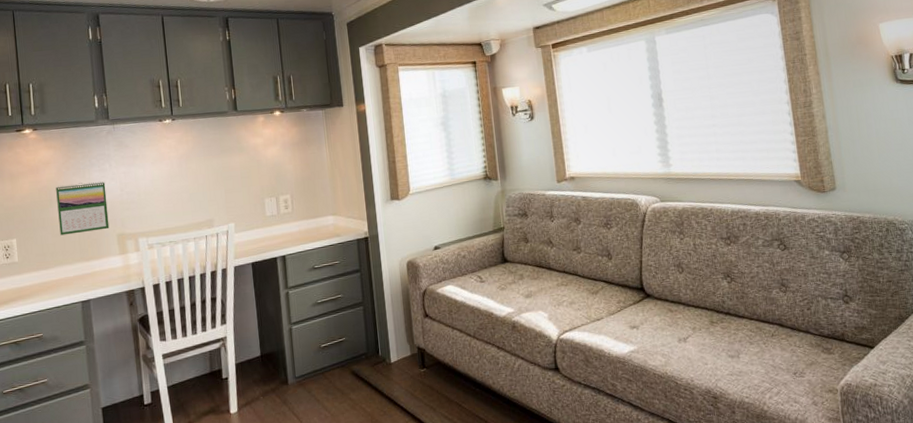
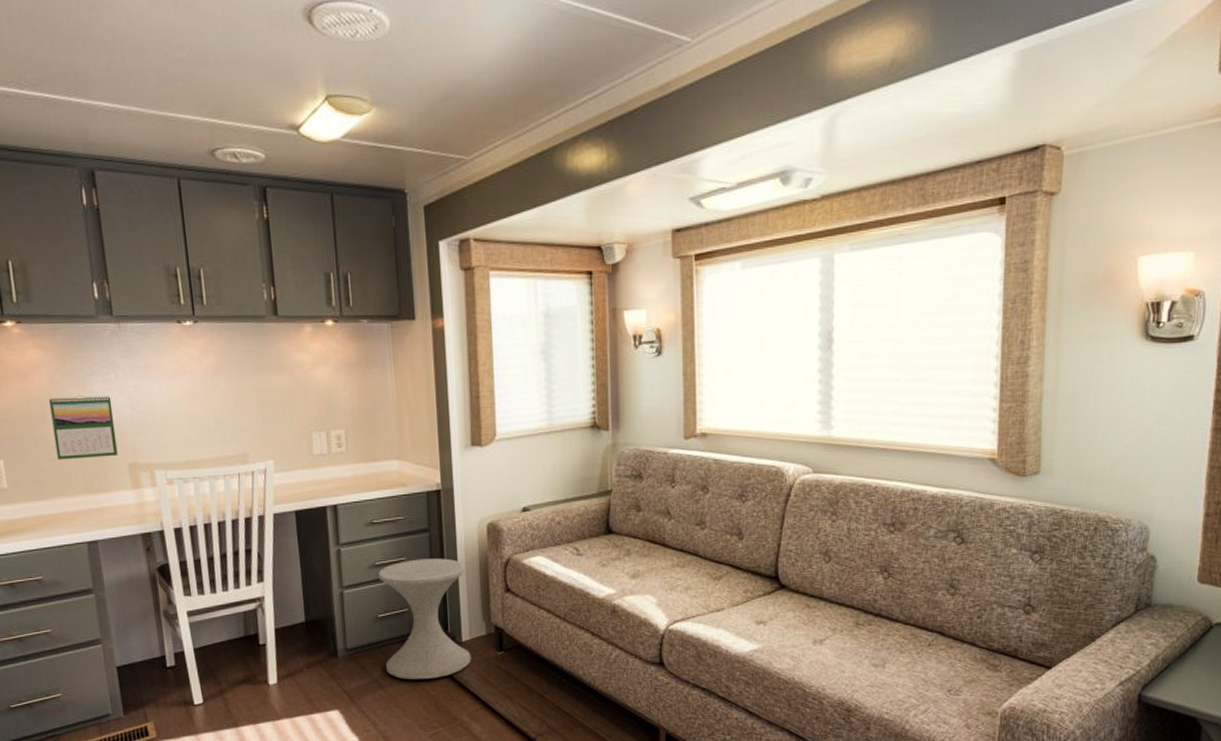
side table: none [320,293,400,400] -> present [378,558,472,679]

